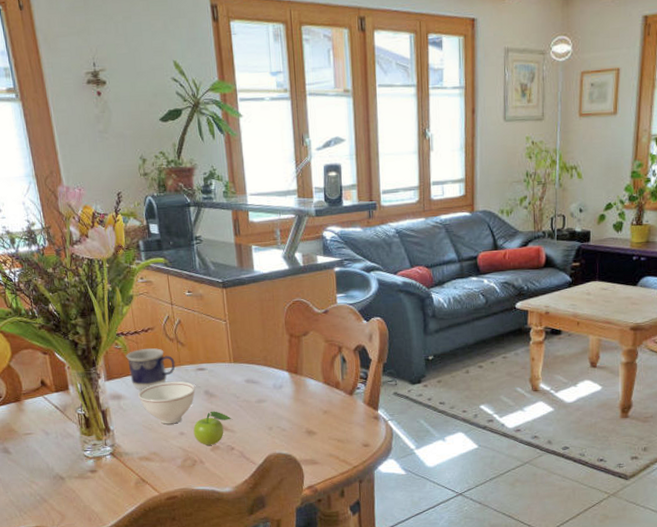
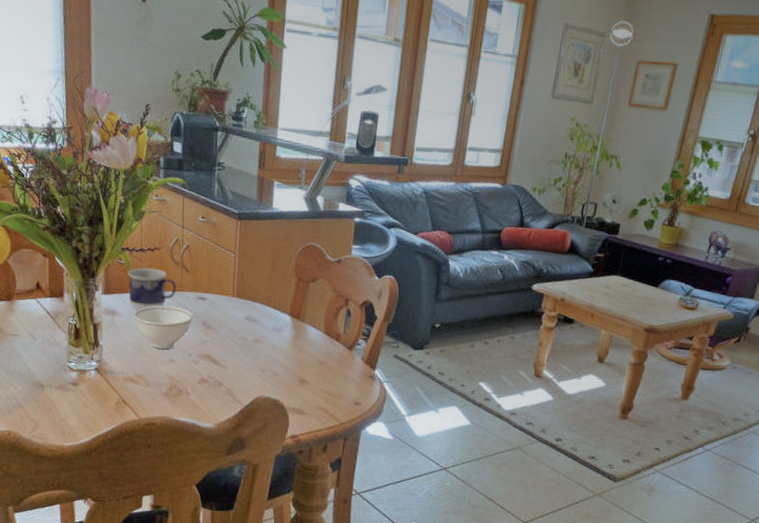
fruit: present [193,411,233,445] -> none [183,343,226,378]

